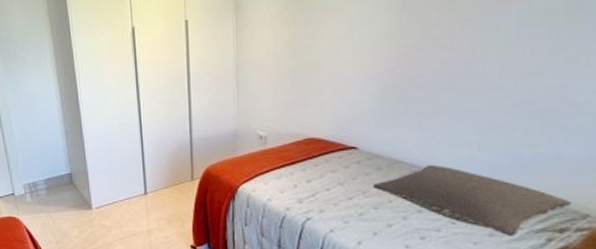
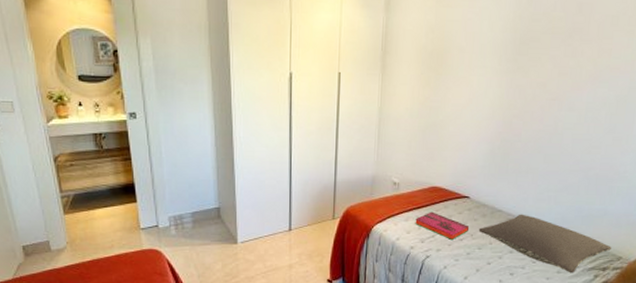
hardback book: none [289,167,360,200] -> present [415,211,470,241]

